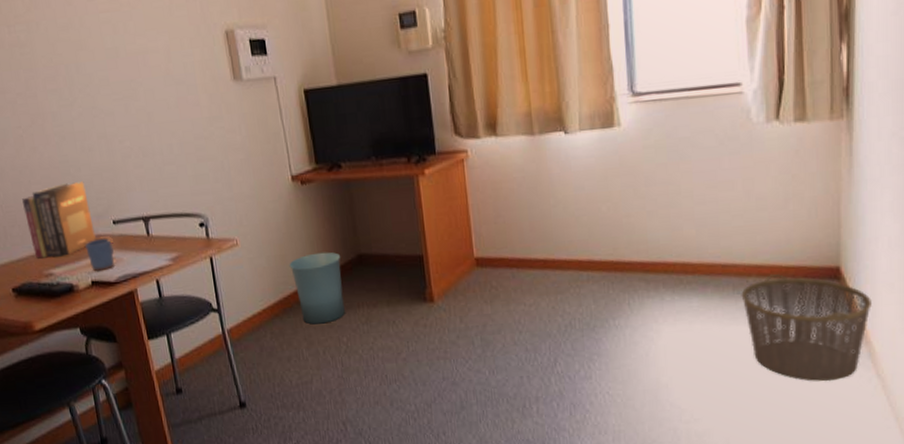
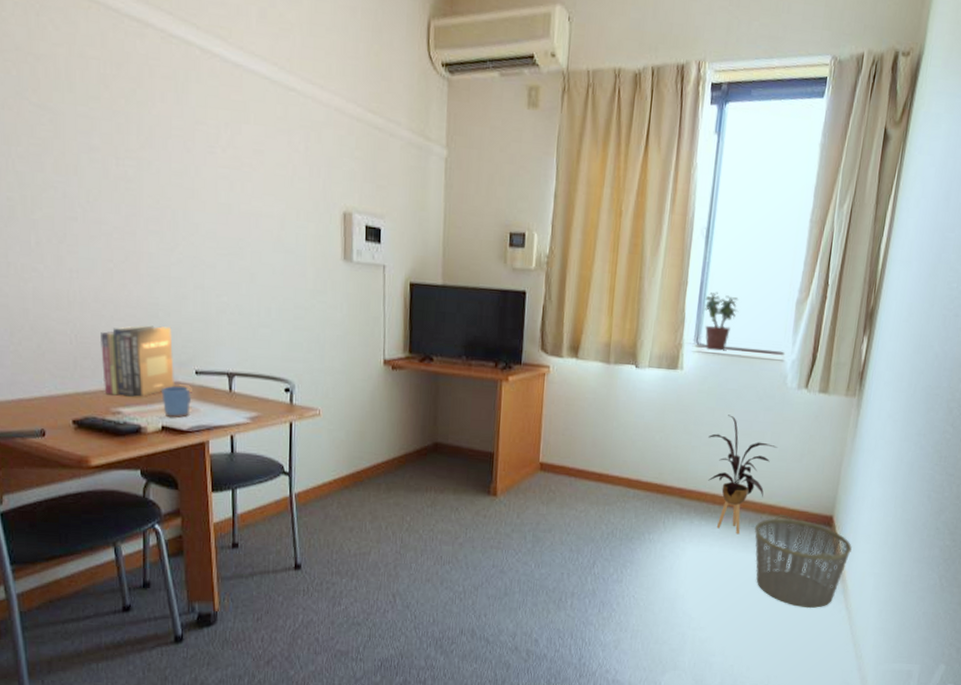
waste bin: present [289,252,345,325] -> none [367,434,418,501]
potted plant: none [633,29,676,99] -> present [704,292,739,351]
house plant: none [665,167,753,306] -> present [708,415,778,535]

